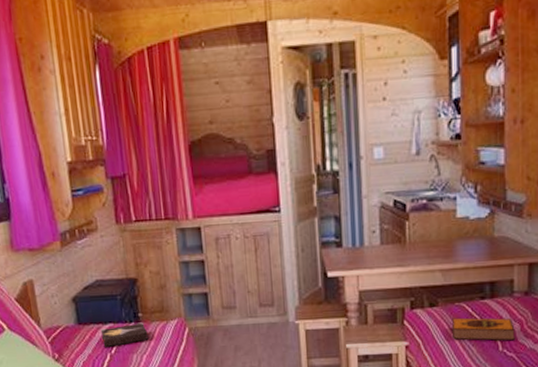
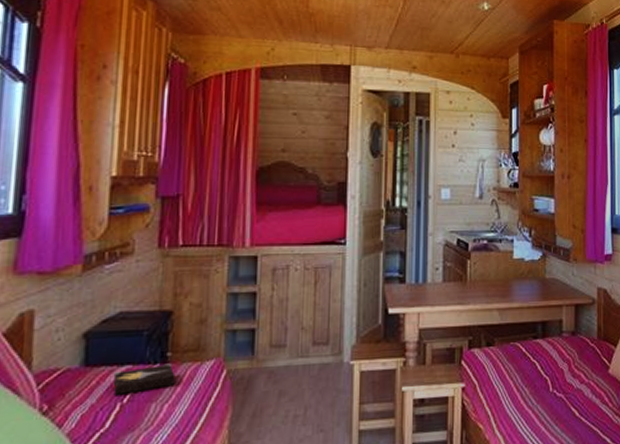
hardback book: present [452,317,515,341] -> none [508,357,564,381]

